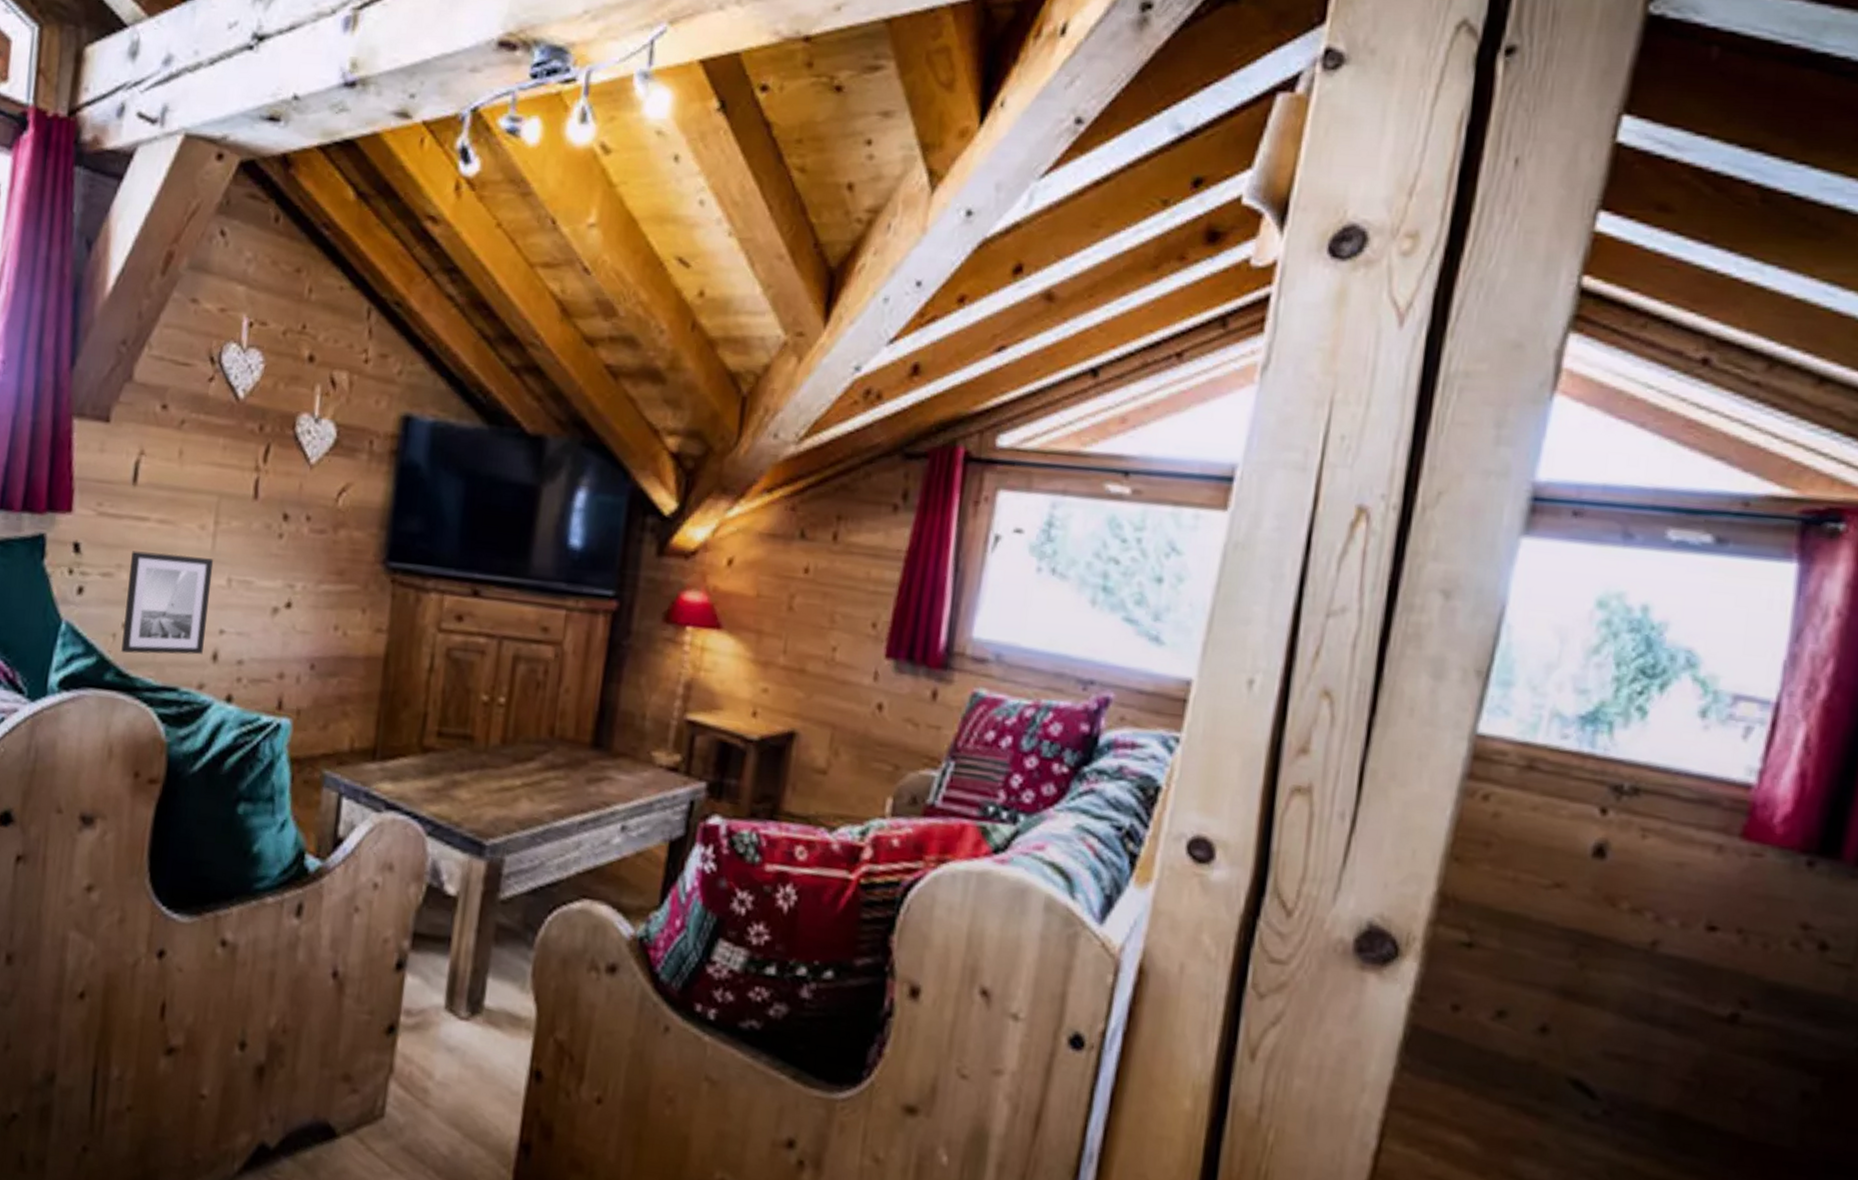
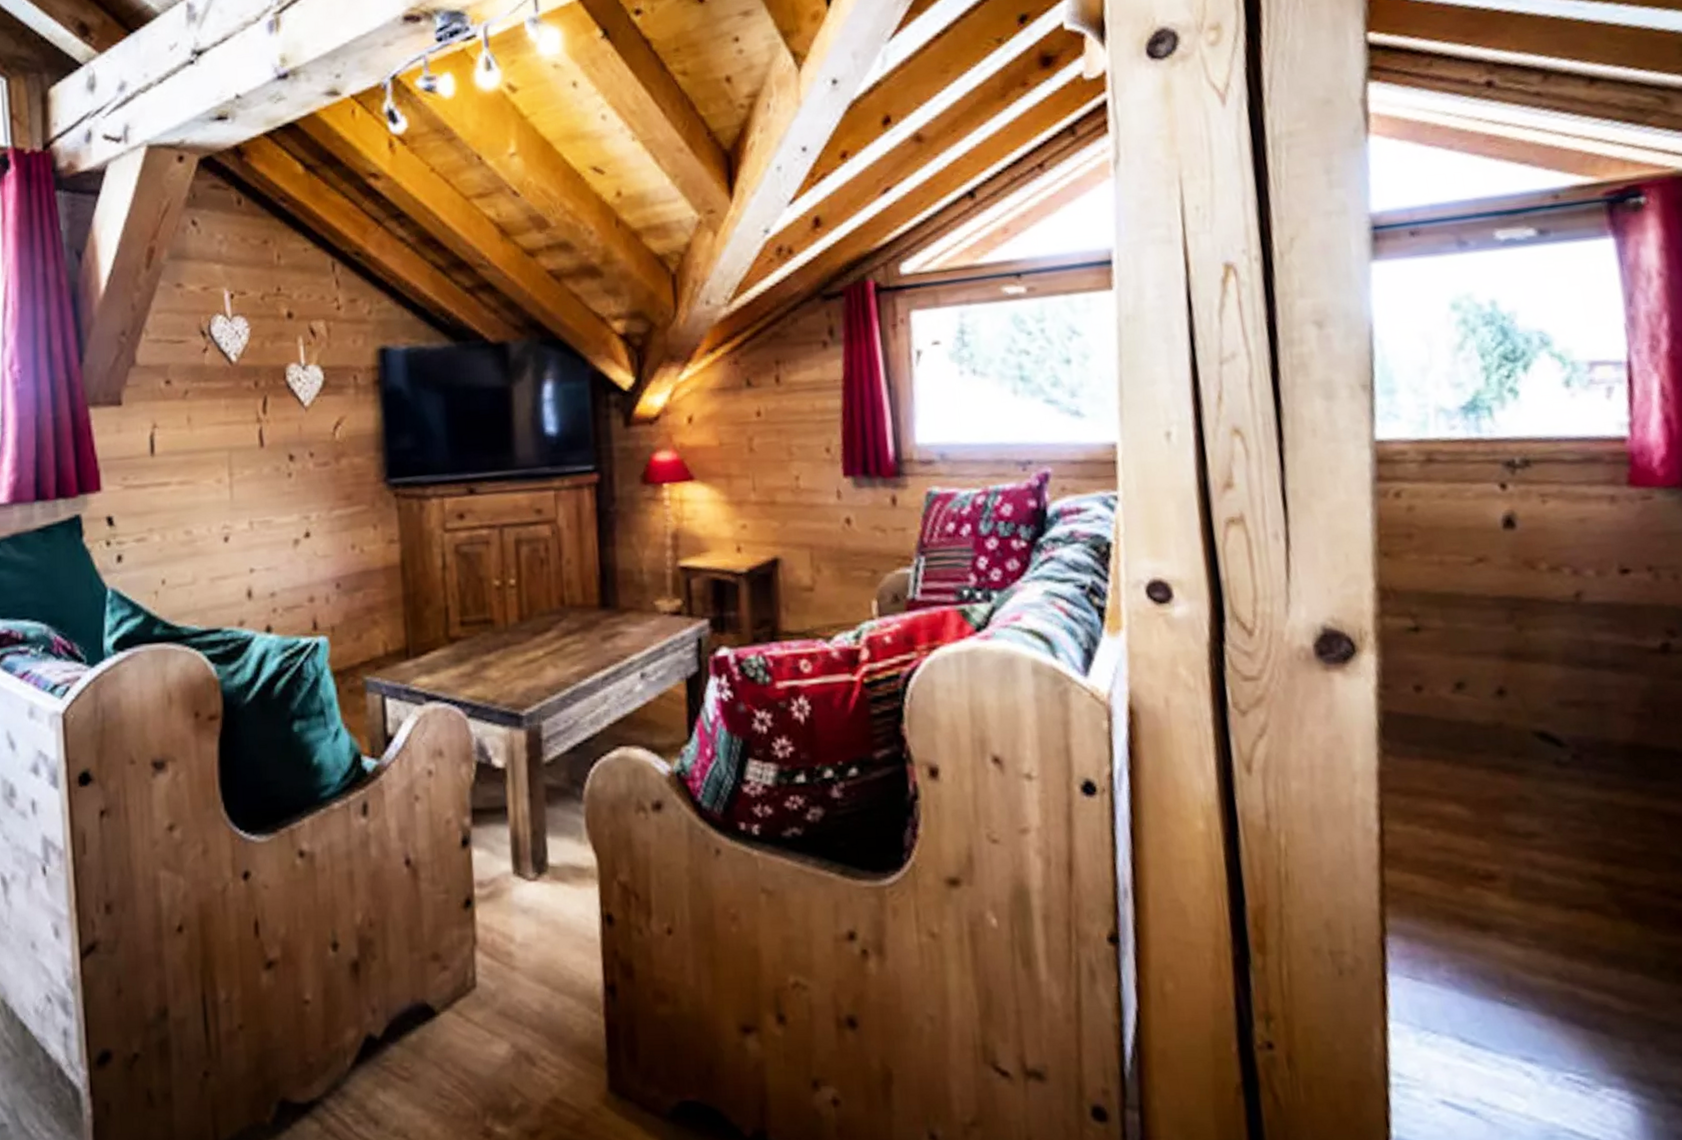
wall art: present [121,551,214,655] -> none [160,507,238,607]

